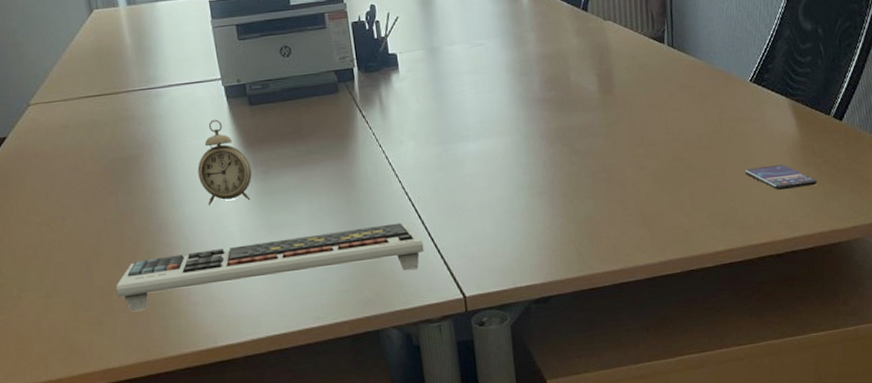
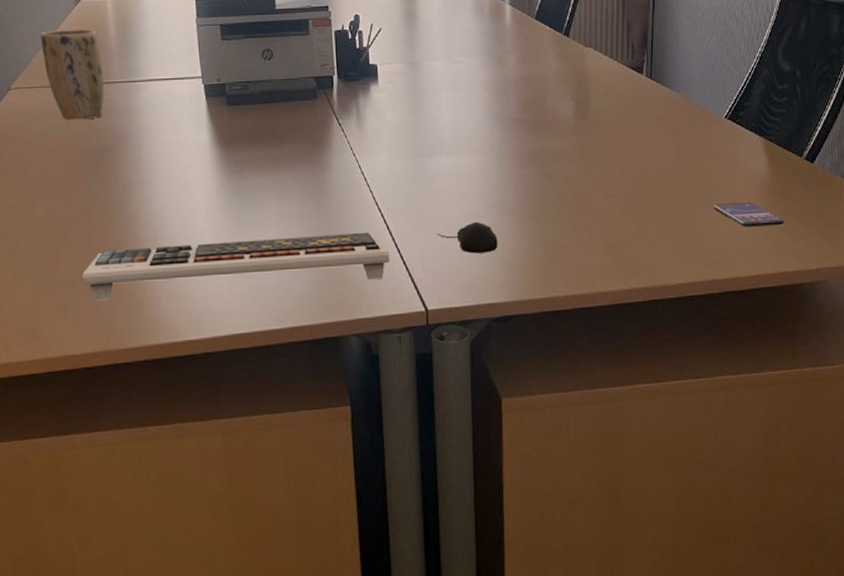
plant pot: none [55,39,125,132] -> present [40,29,105,120]
alarm clock: present [197,119,253,206] -> none [171,116,226,201]
computer mouse: none [469,204,532,237] -> present [436,221,498,254]

